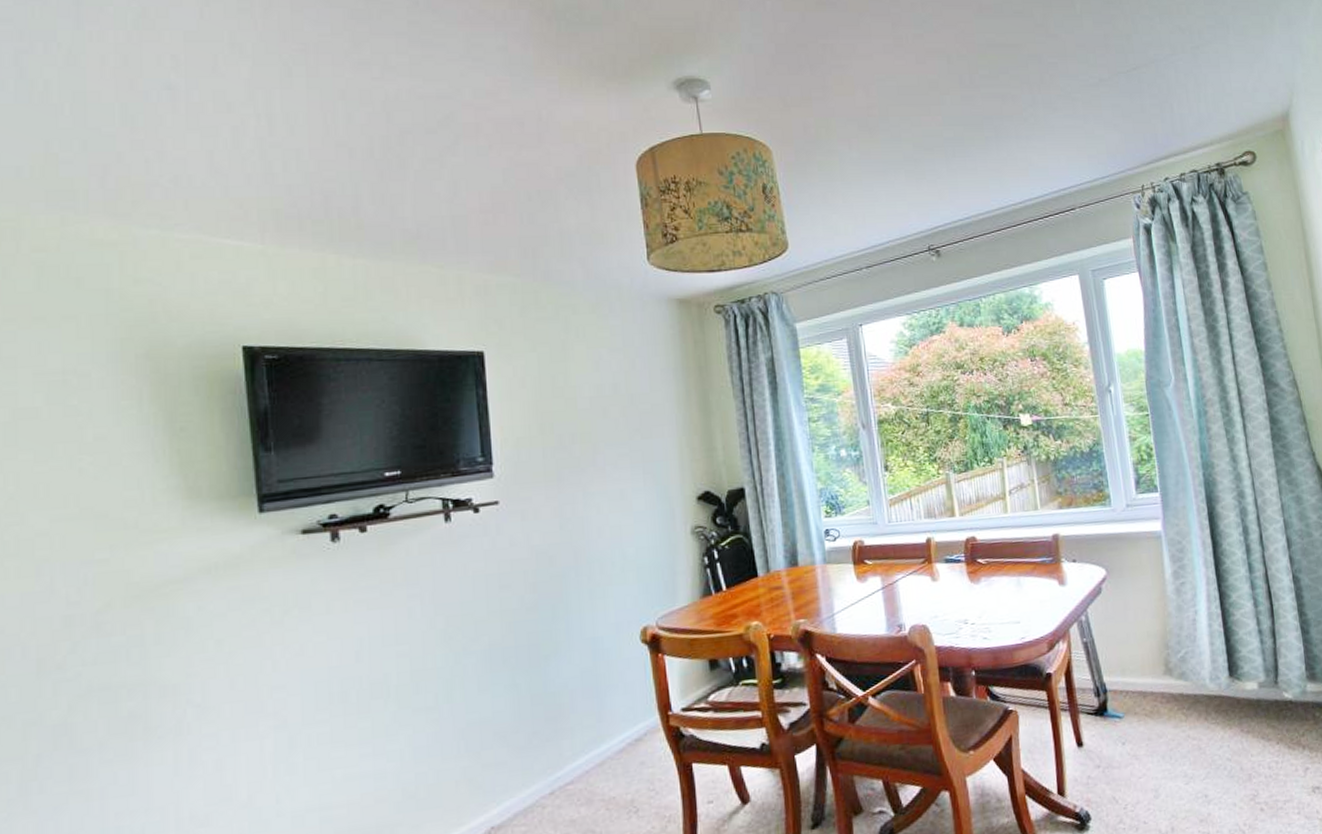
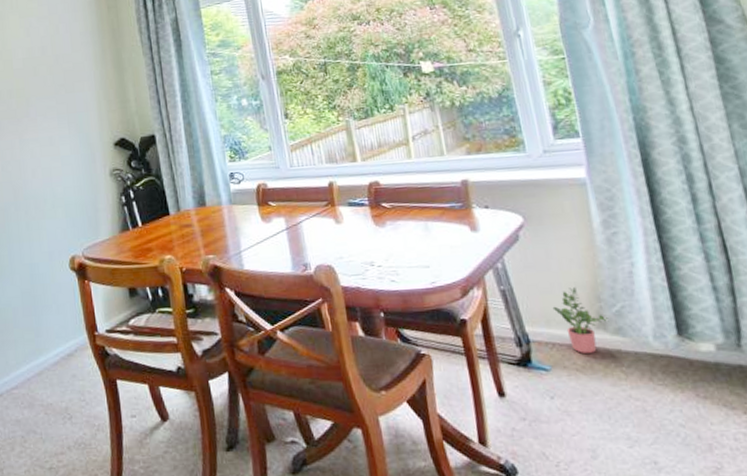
potted plant: none [1127,636,1175,700] -> present [552,287,609,354]

